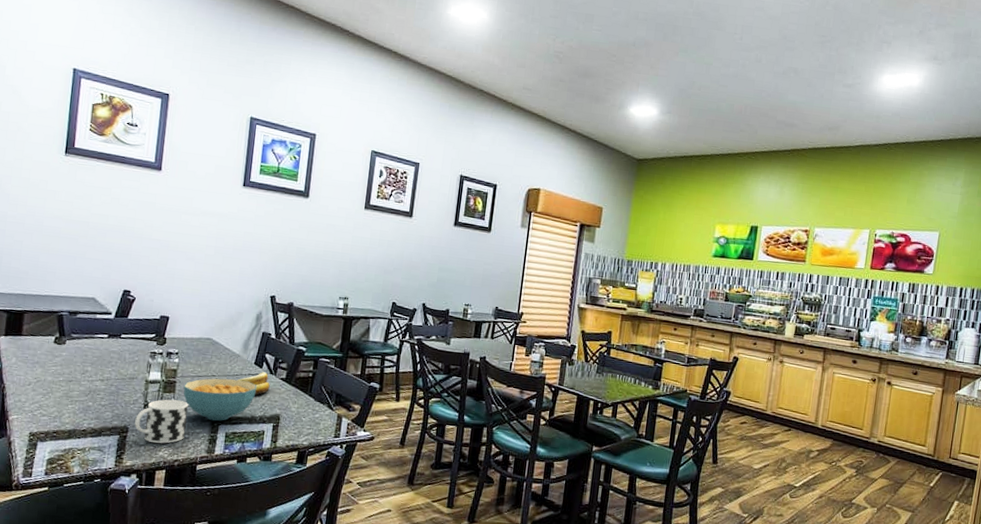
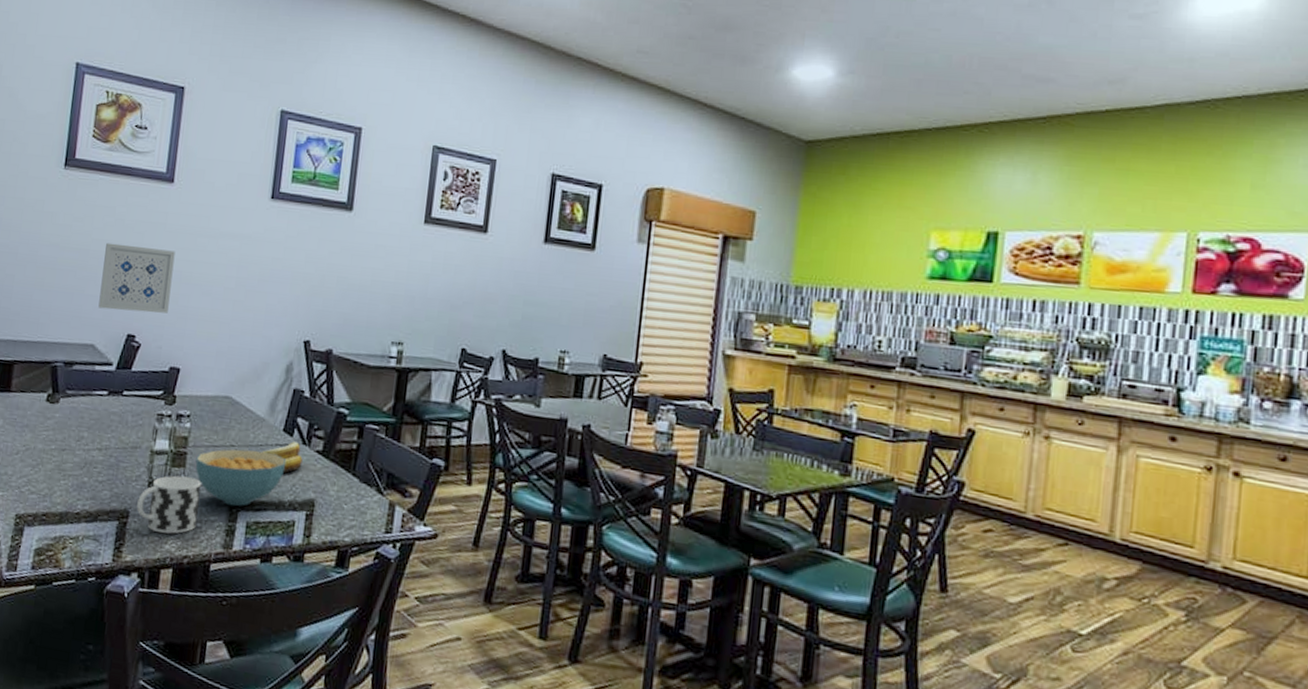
wall art: none [98,217,164,274] -> present [98,242,175,314]

